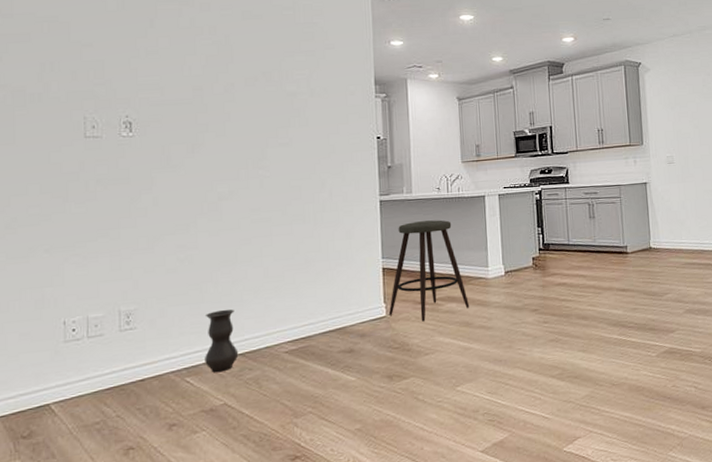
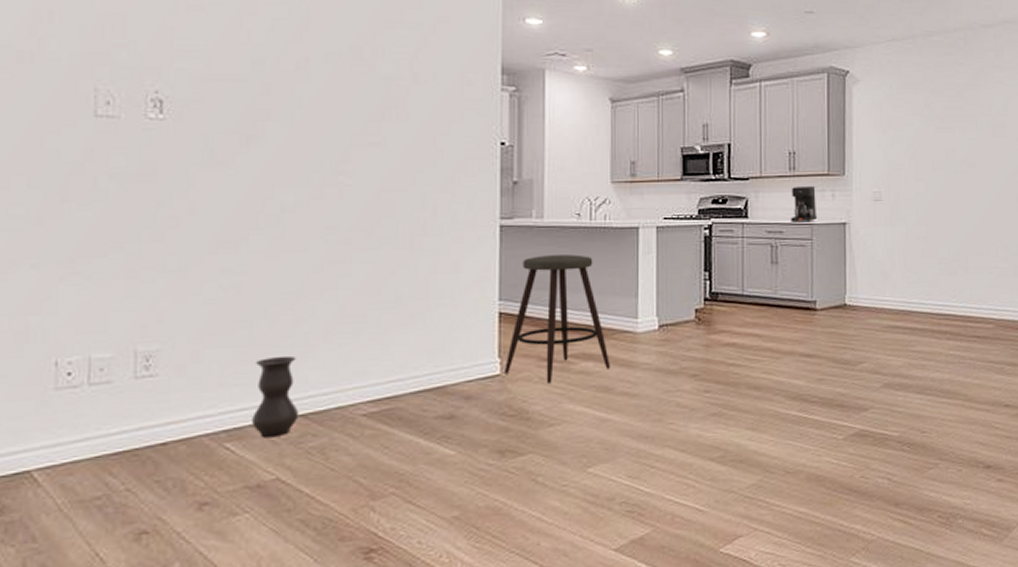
coffee maker: none [602,155,624,185] -> present [791,187,818,223]

